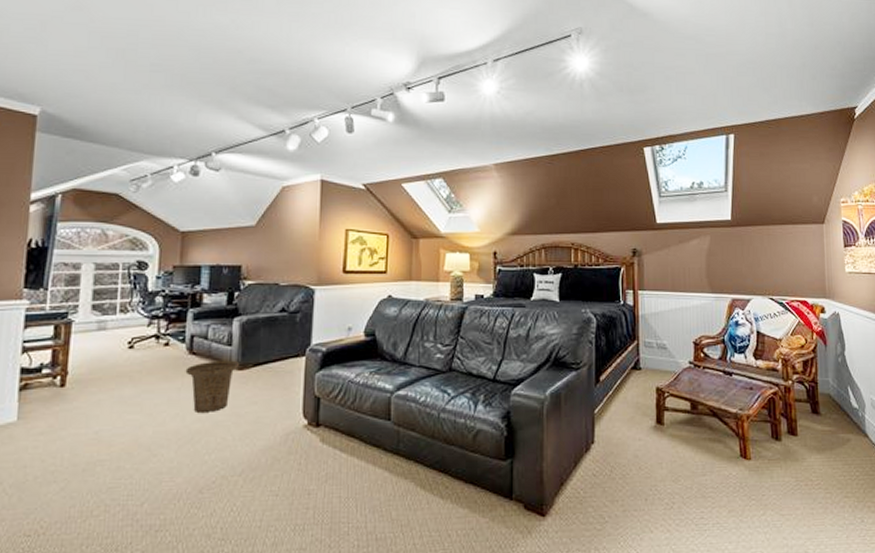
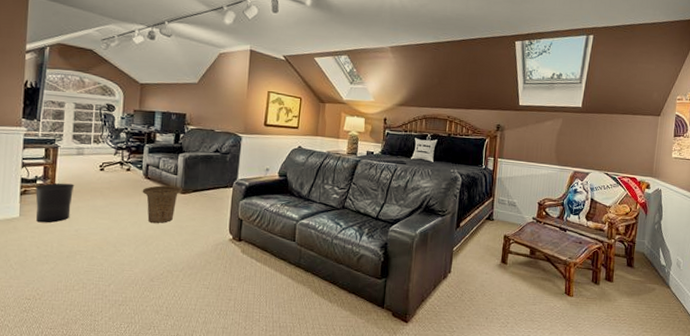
waste bin: none [39,369,94,427] -> present [35,182,75,223]

